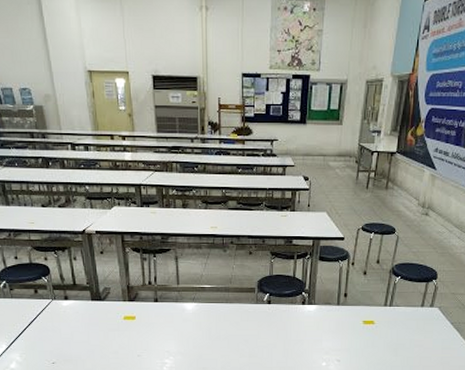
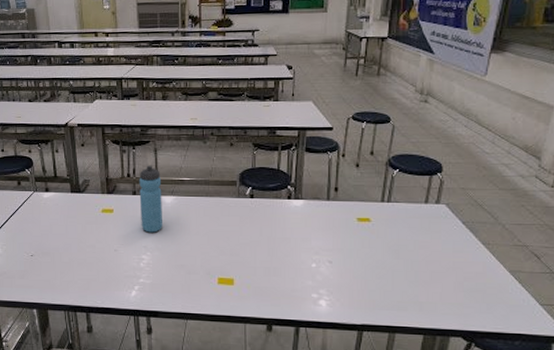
water bottle: none [160,273,184,338] -> present [139,165,162,233]

